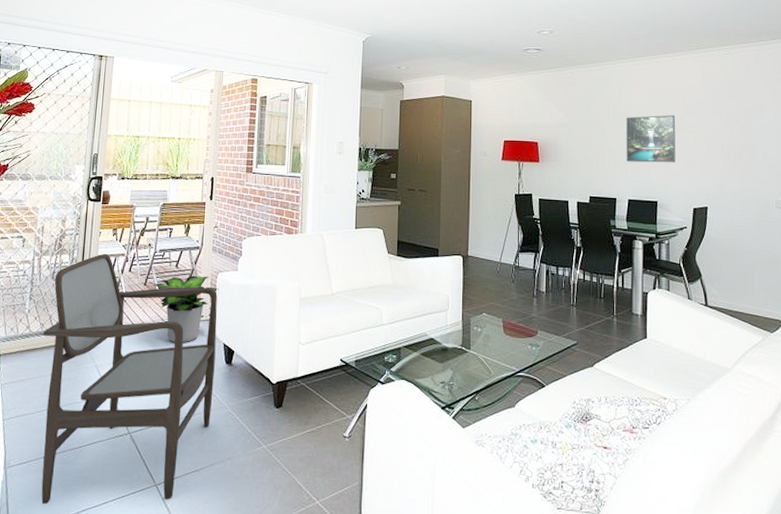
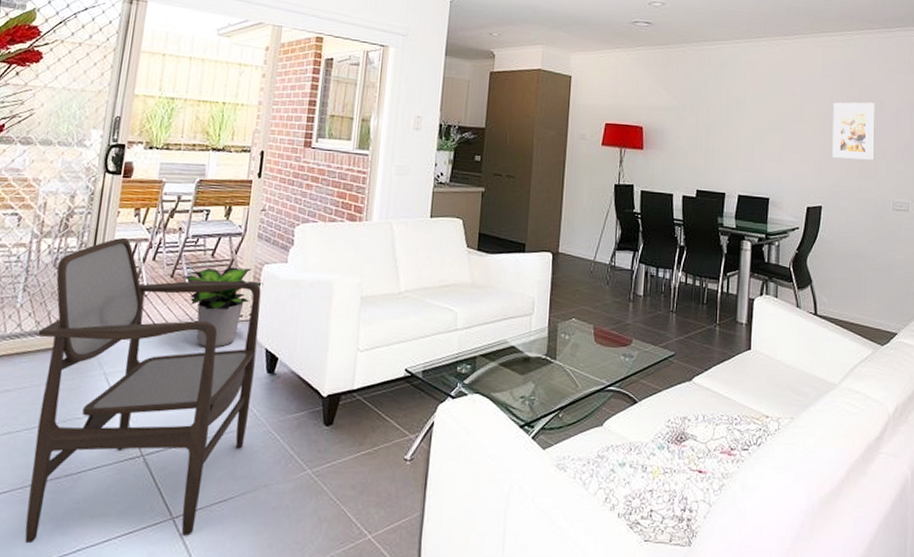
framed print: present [625,115,676,163] -> none [738,103,792,157]
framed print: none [714,110,756,163] -> present [832,102,875,160]

